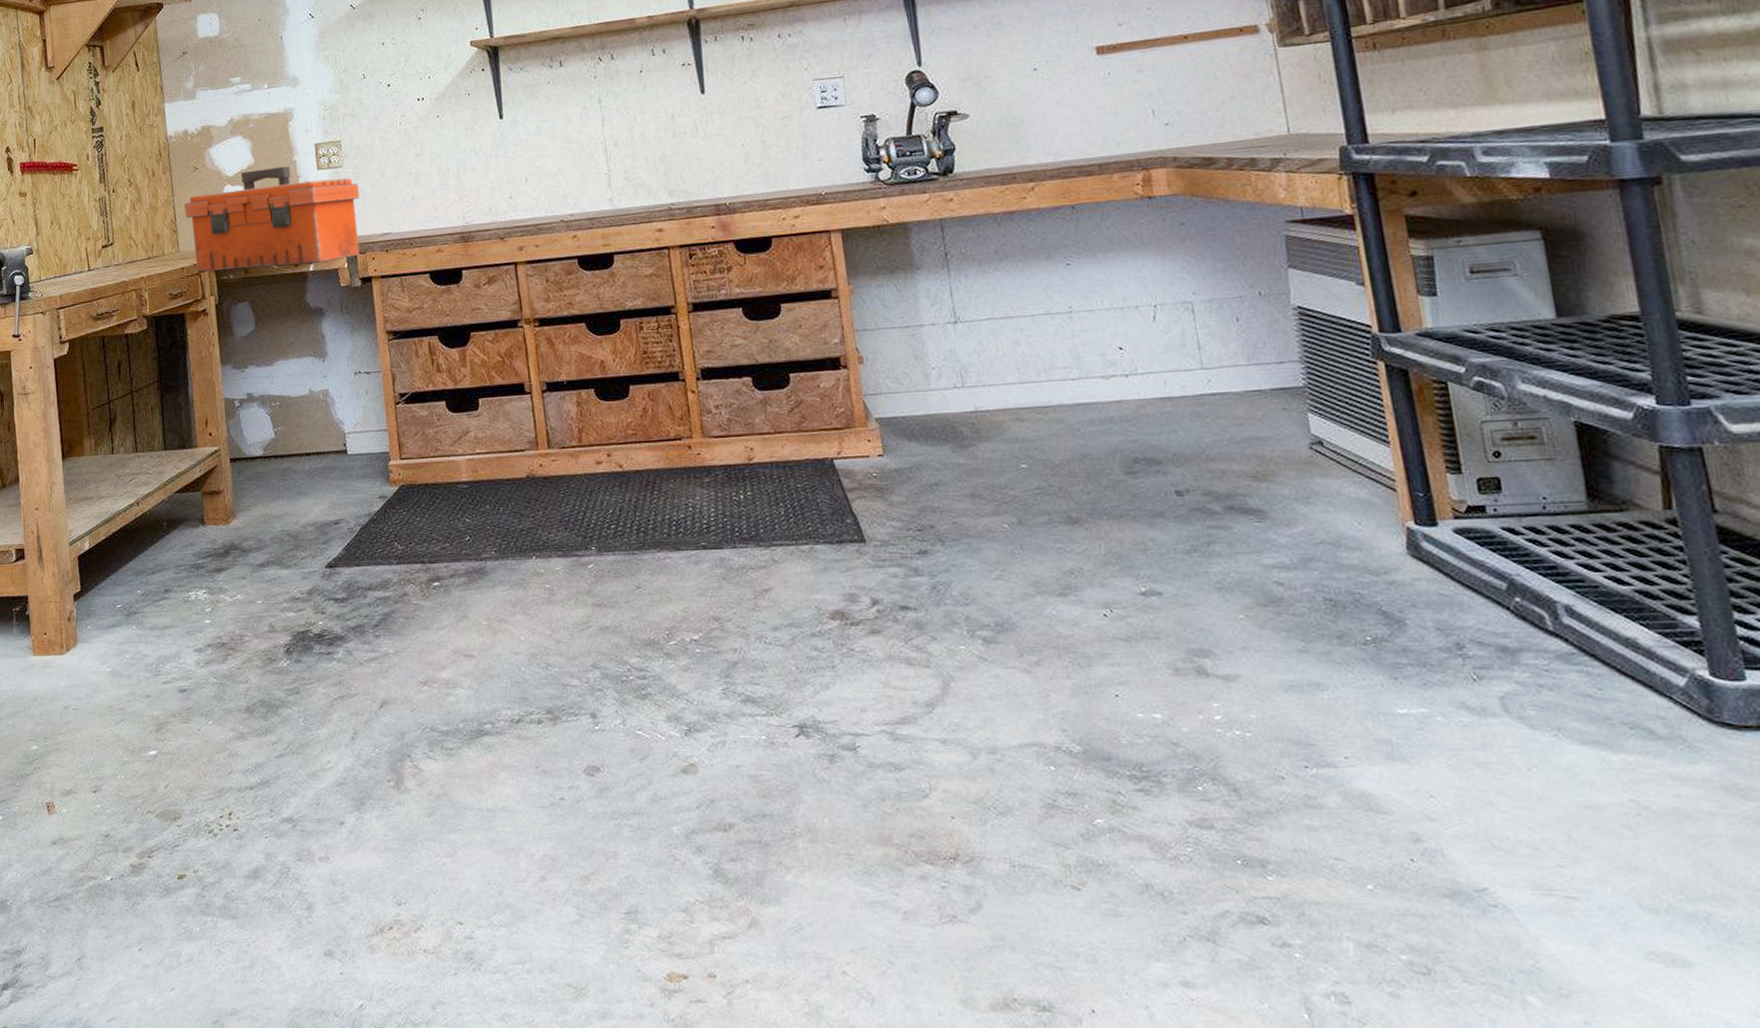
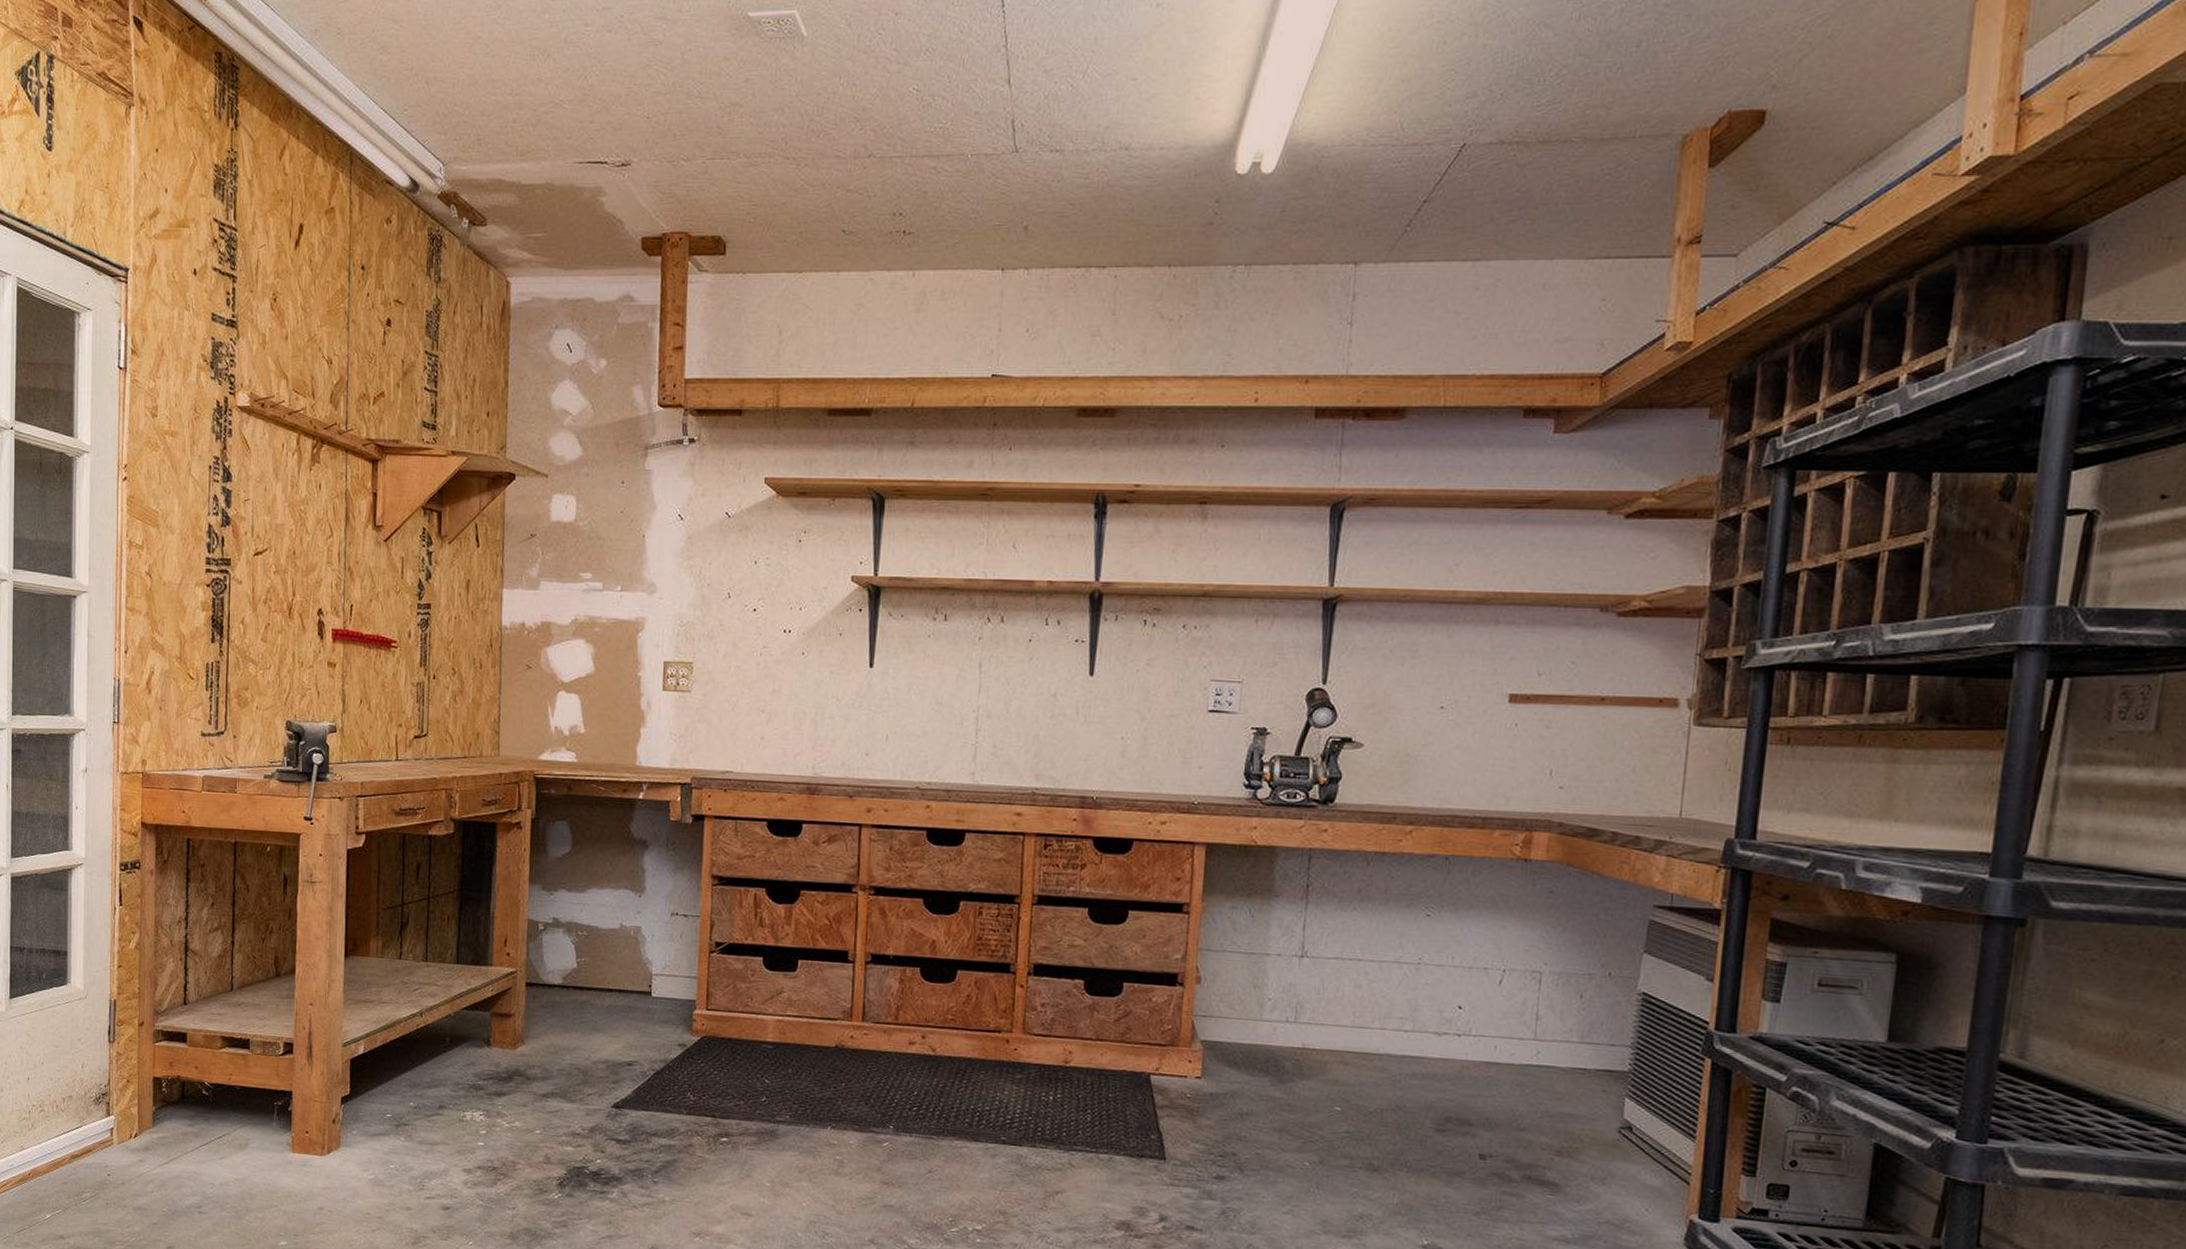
toolbox: present [184,166,360,273] -> none [510,679,705,792]

